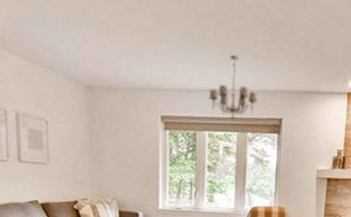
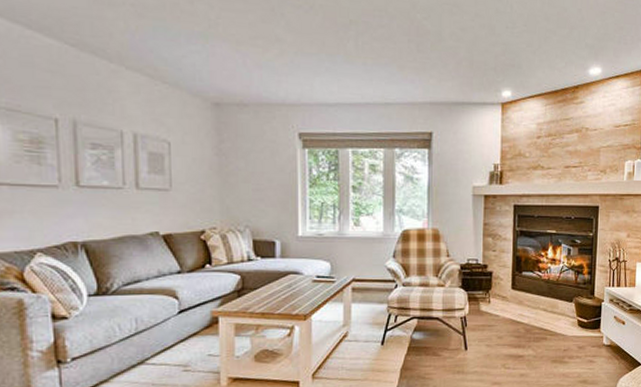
chandelier: present [208,54,257,120] -> none [351,65,404,136]

